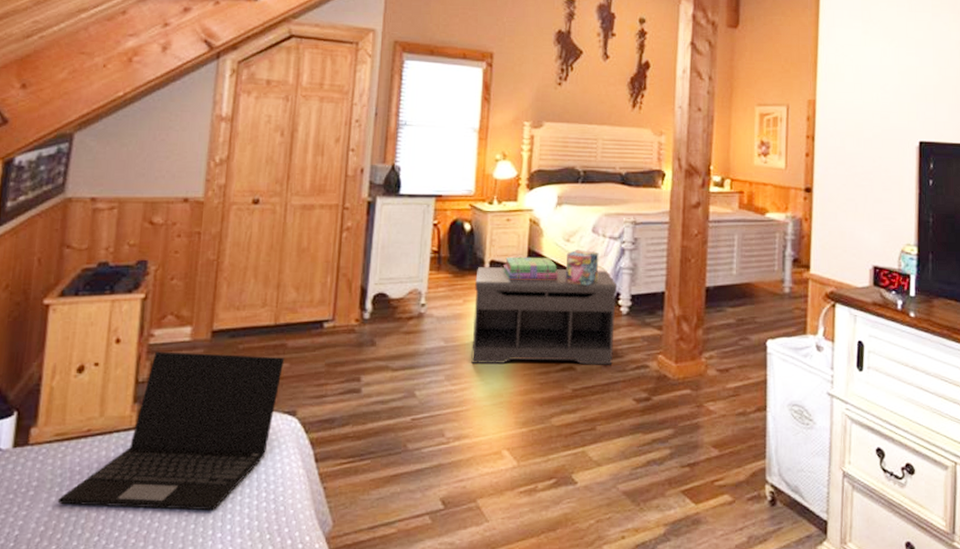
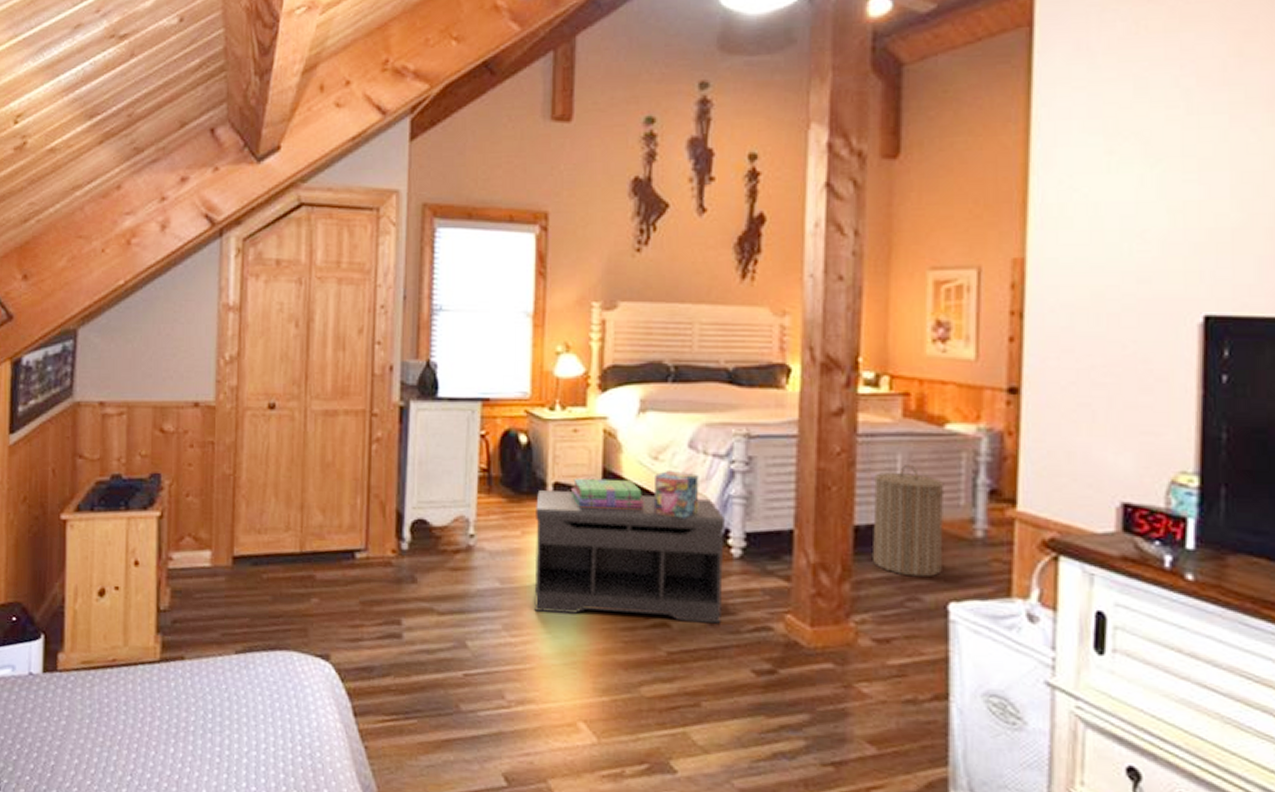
laptop: present [57,351,285,511] -> none [89,577,313,761]
laundry hamper: none [718,241,765,323] -> present [873,463,945,578]

